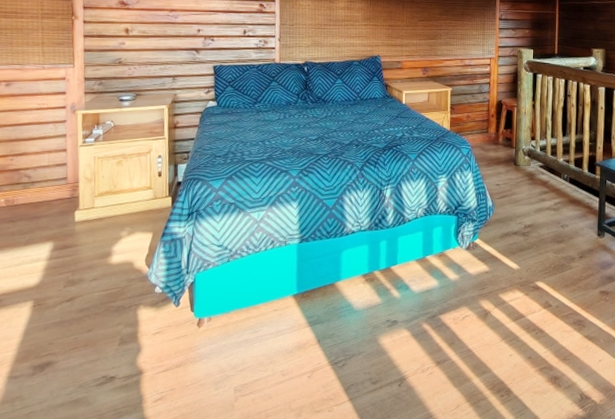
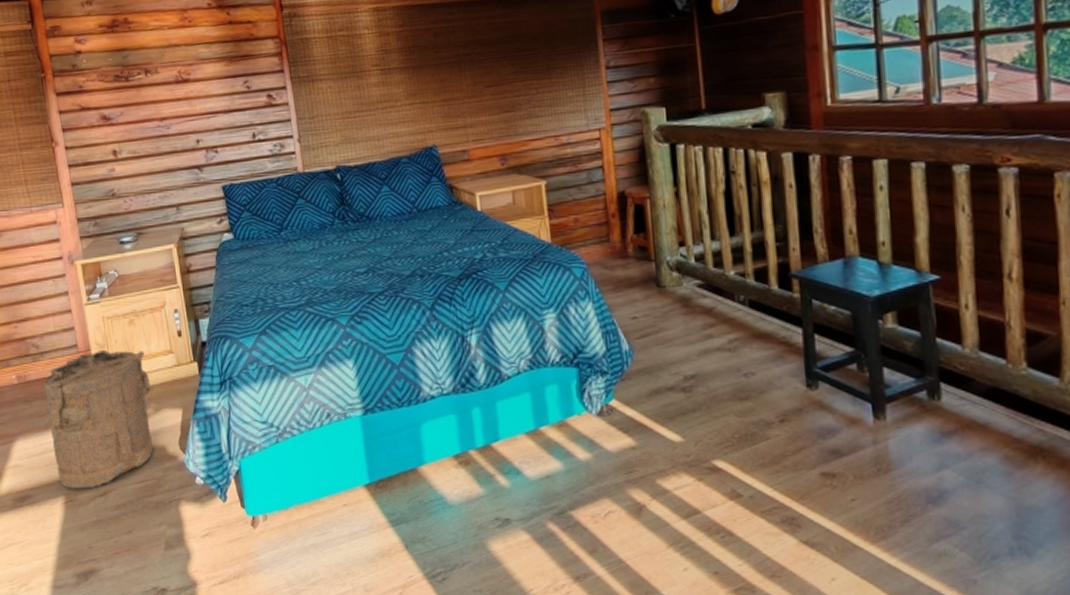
laundry hamper: none [29,182,131,295] -> present [44,349,154,489]

